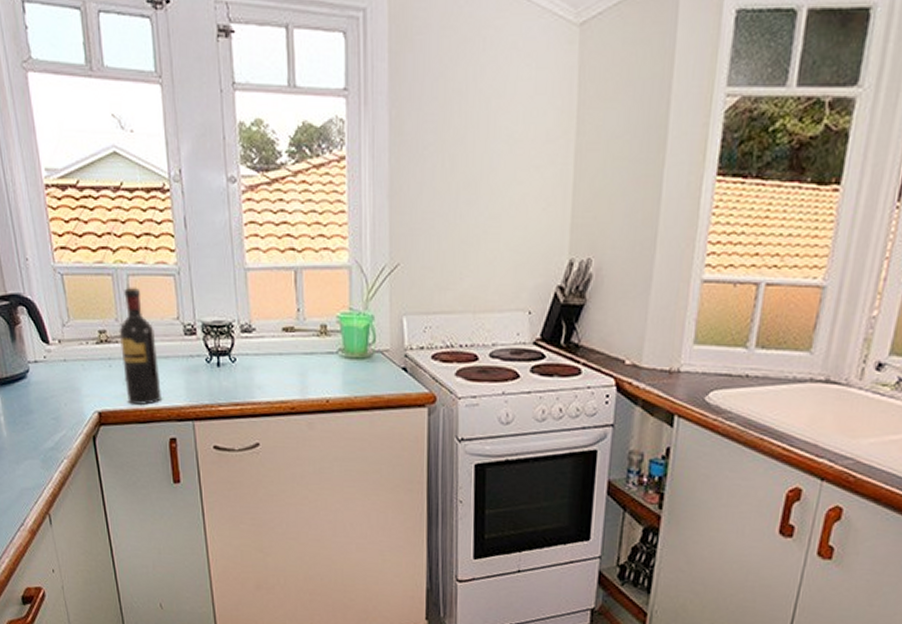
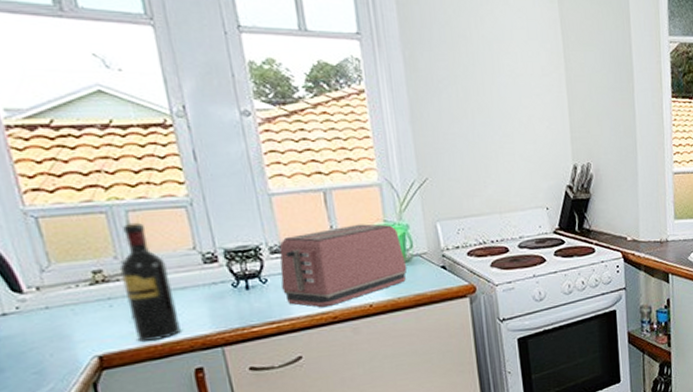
toaster: none [248,310,368,395] -> present [279,224,407,307]

